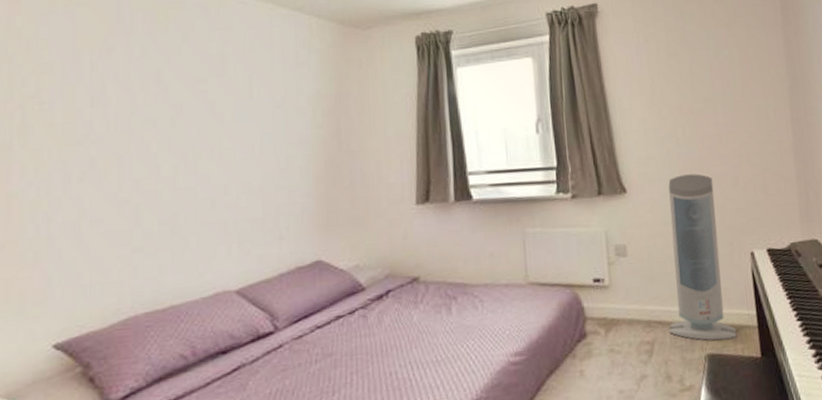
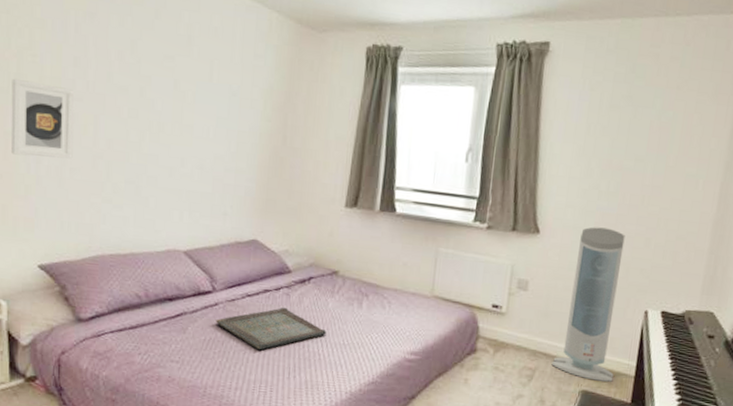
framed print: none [14,131,93,218] -> present [10,78,74,159]
serving tray: none [282,331,415,391] -> present [216,307,326,351]

